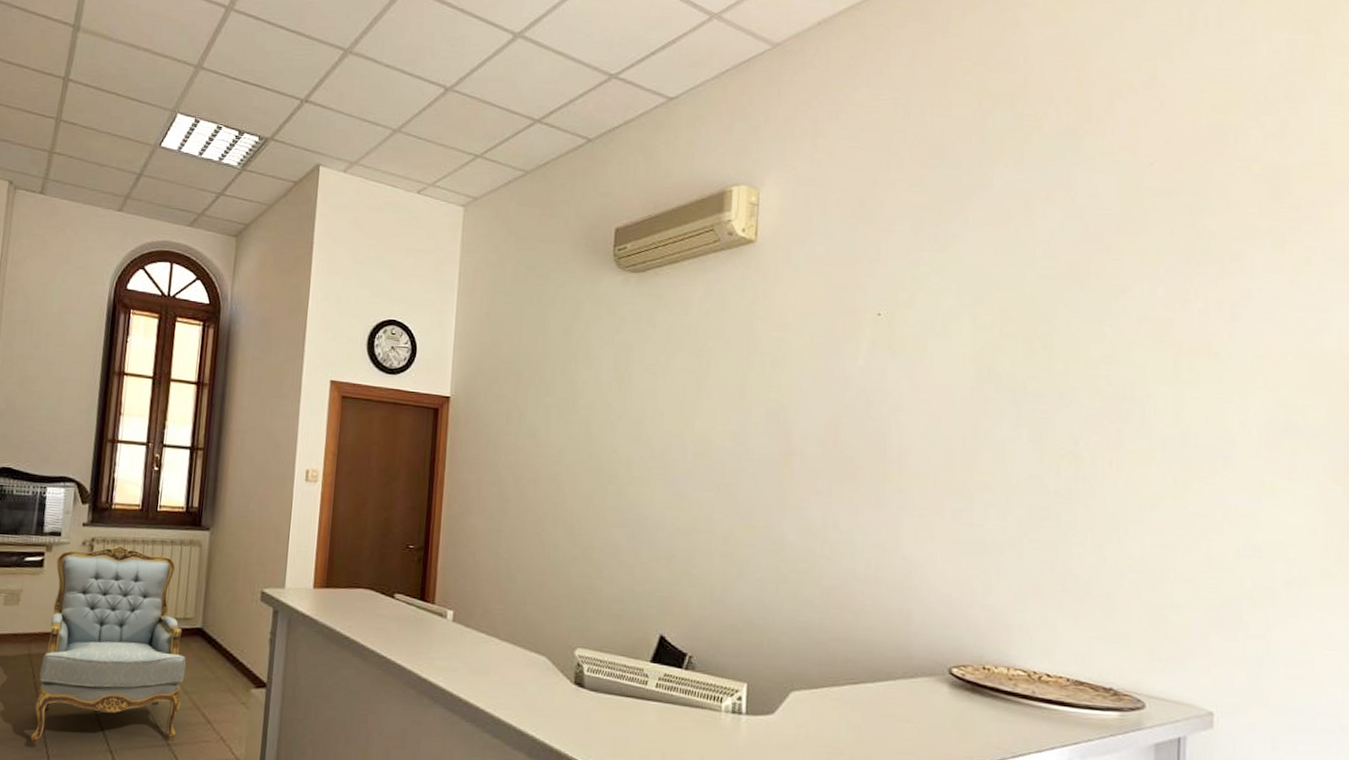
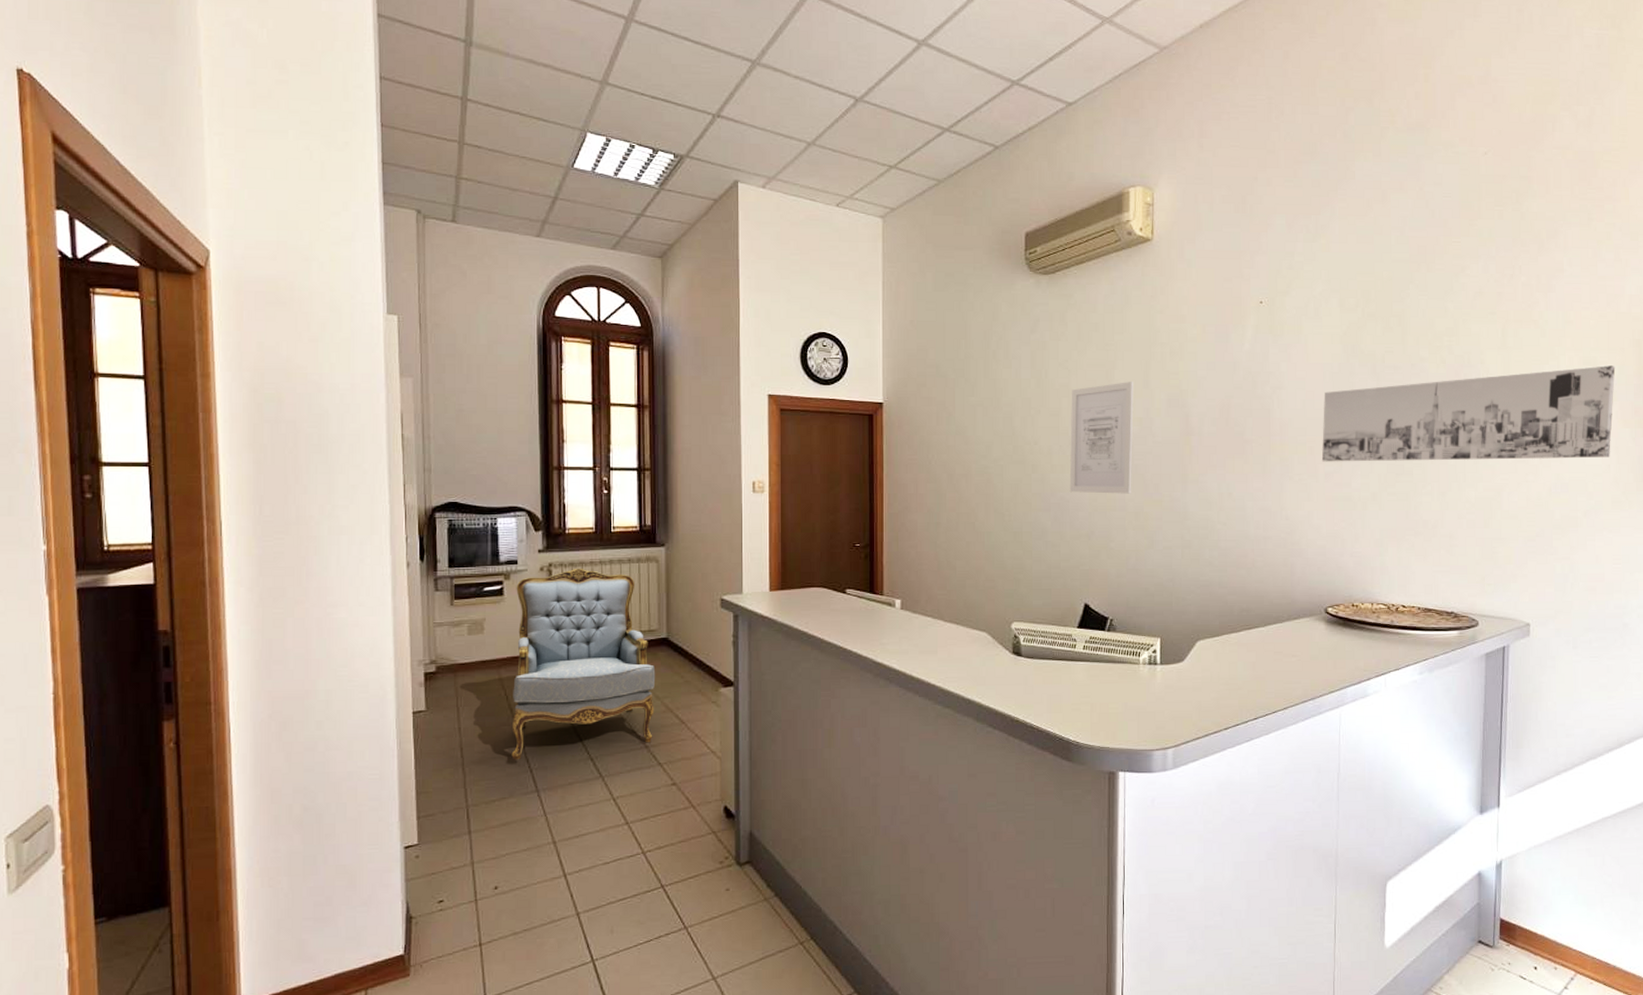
wall art: none [649,391,729,516] -> present [1069,382,1134,494]
wall art: none [947,409,1322,519] -> present [1321,365,1616,462]

